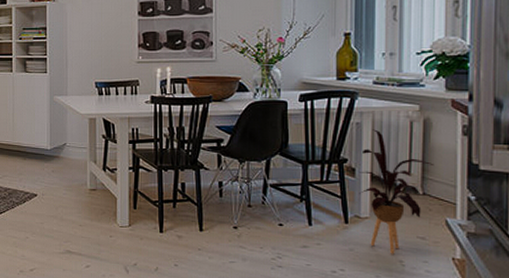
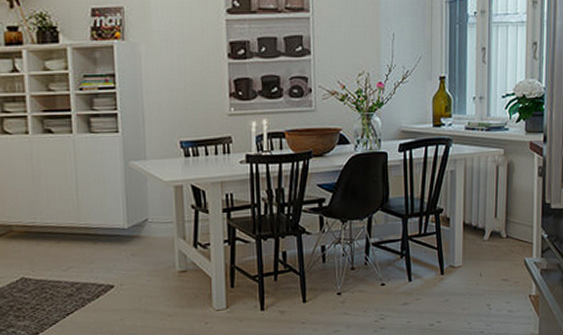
house plant: present [359,129,435,255] -> none [453,176,516,300]

